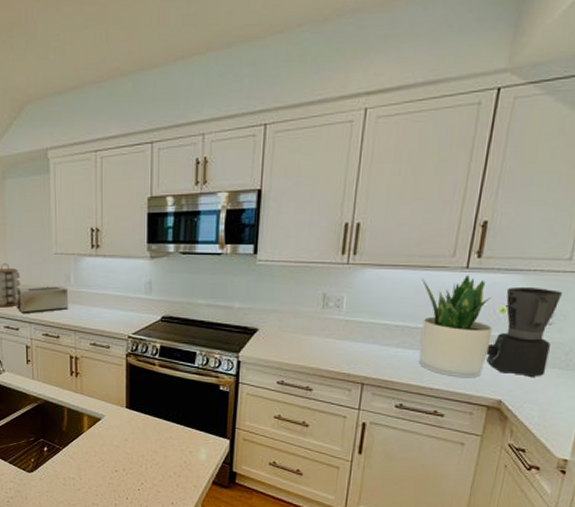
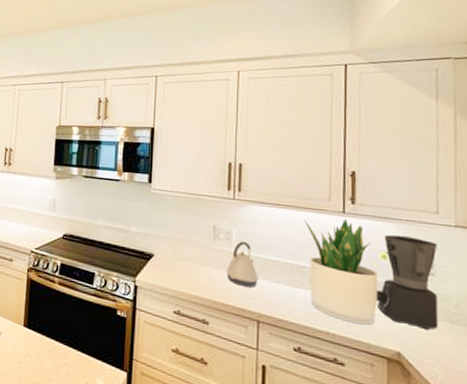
kettle: none [333,307,367,352] -> present [226,241,258,287]

